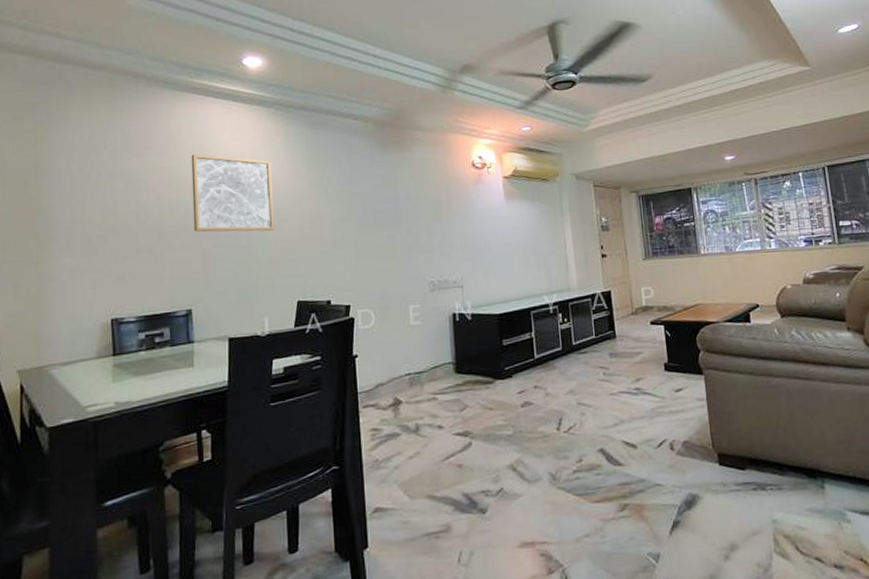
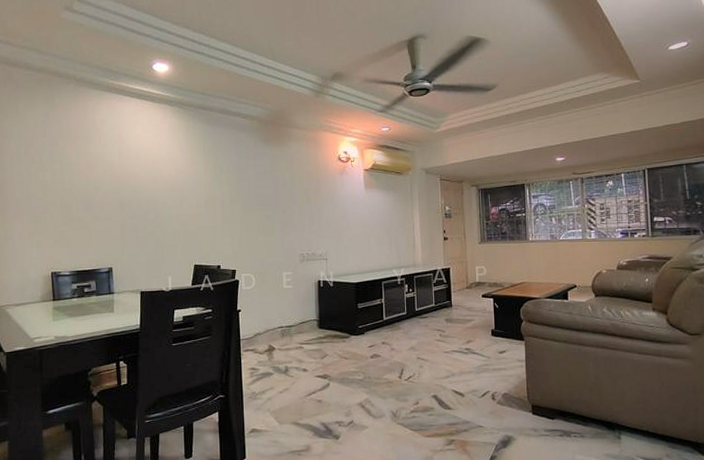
wall art: present [191,154,275,232] -> none [112,143,177,208]

